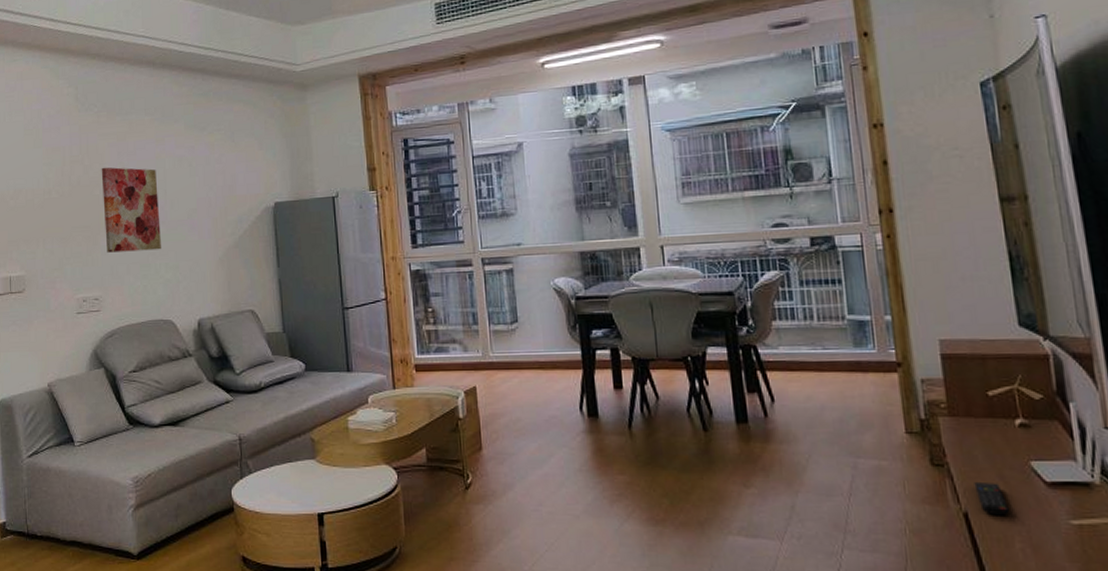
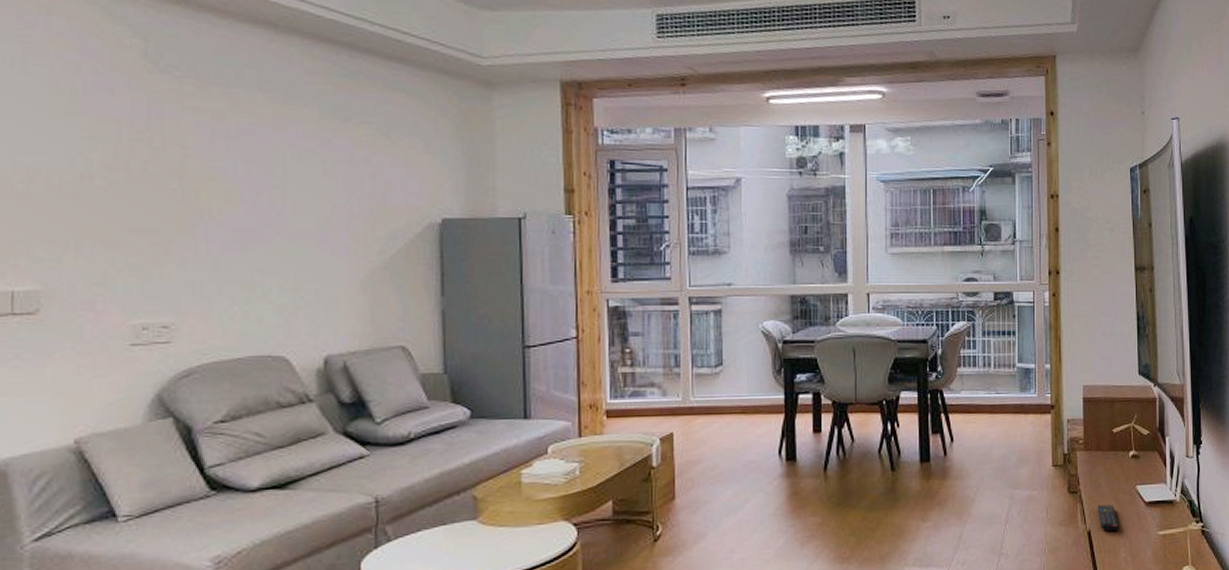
wall art: present [101,167,161,253] -> none [182,152,274,267]

